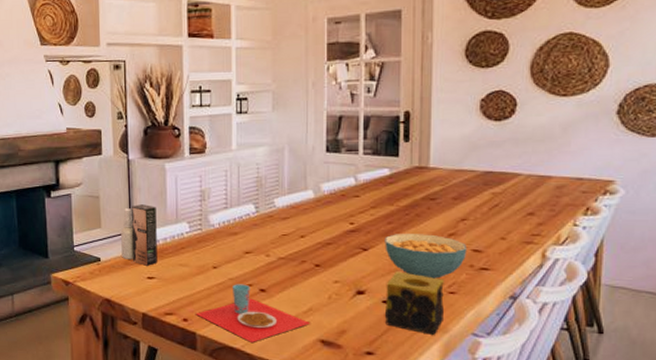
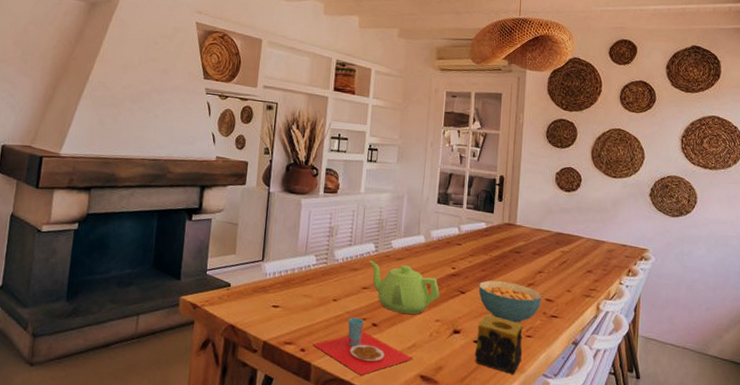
spray bottle: present [121,204,157,266] -> none [251,234,289,295]
teapot: none [250,222,338,277] -> present [369,260,441,315]

